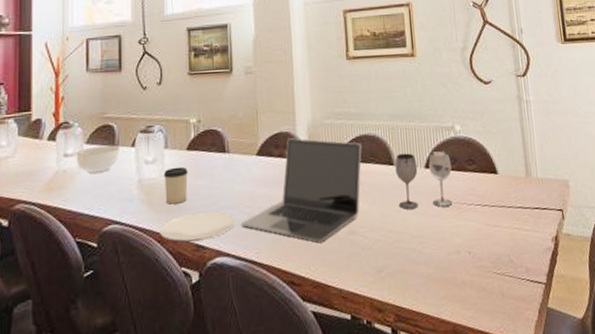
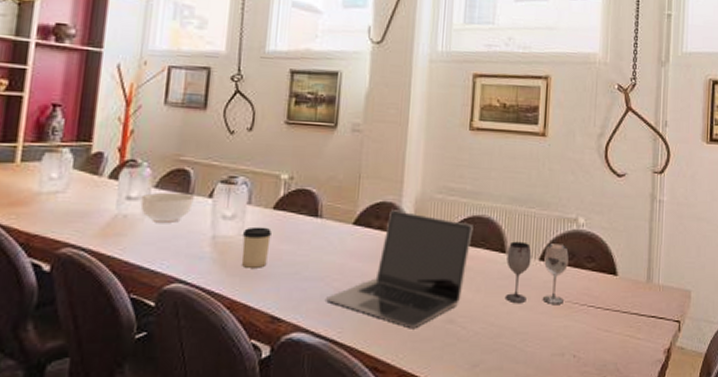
plate: present [160,210,236,243] -> none [230,280,320,311]

